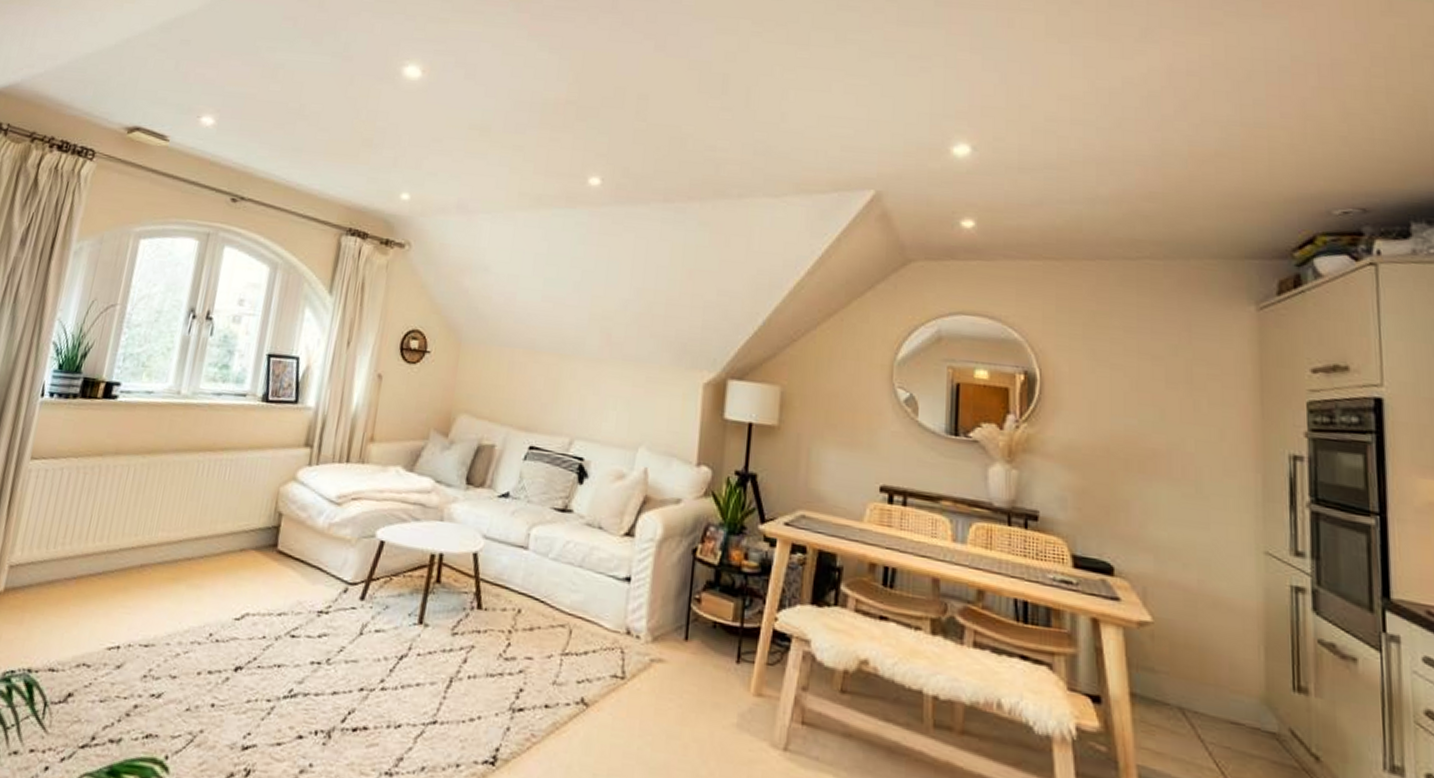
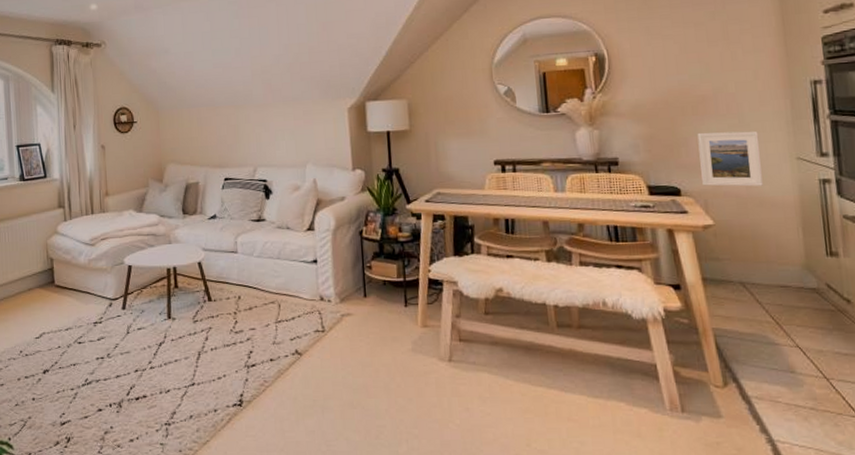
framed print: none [1142,496,1220,582] -> present [697,130,763,187]

